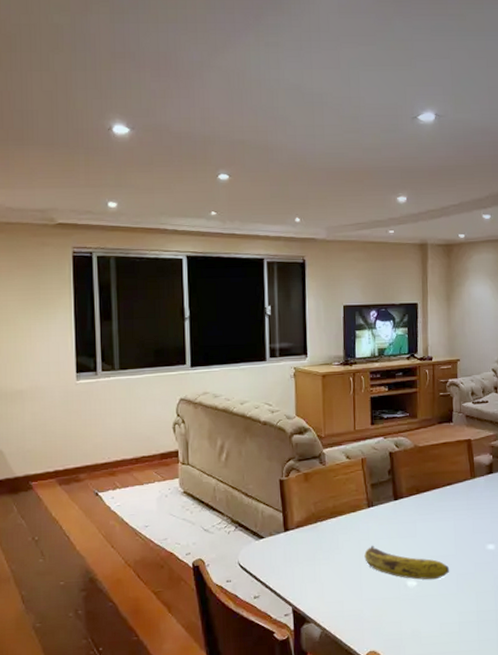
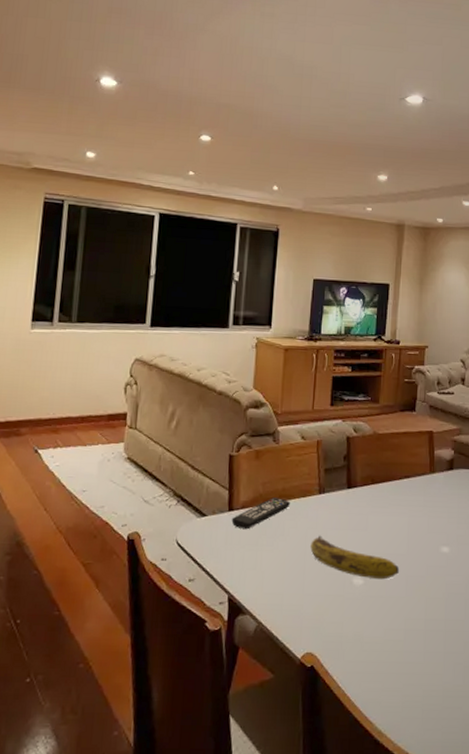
remote control: none [288,515,342,547] -> present [231,498,290,530]

